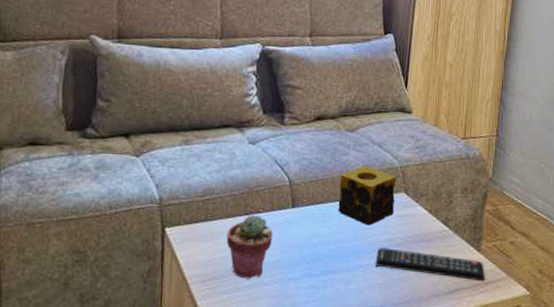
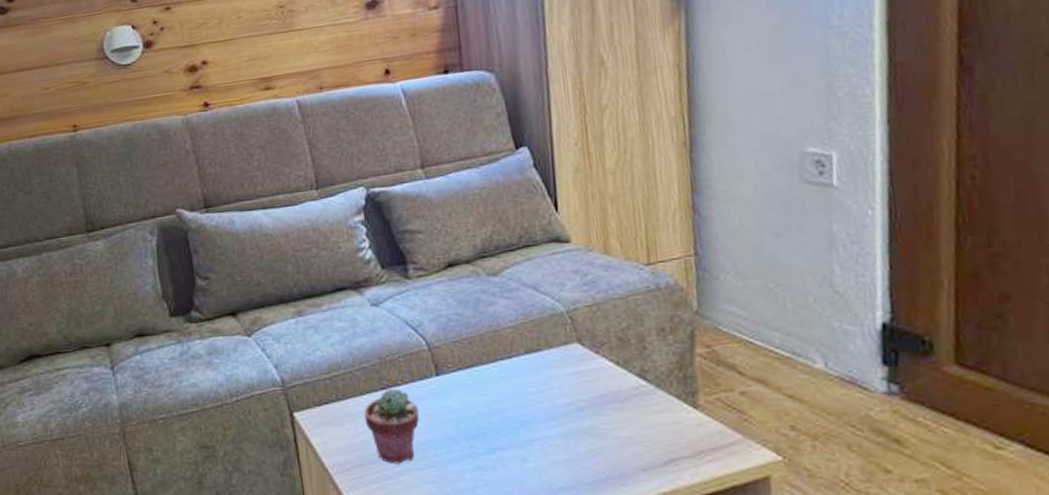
candle: present [338,165,397,226] -> none [489,314,568,389]
remote control: present [375,248,486,282] -> none [553,414,713,448]

